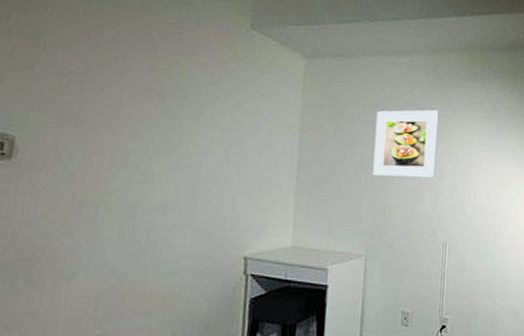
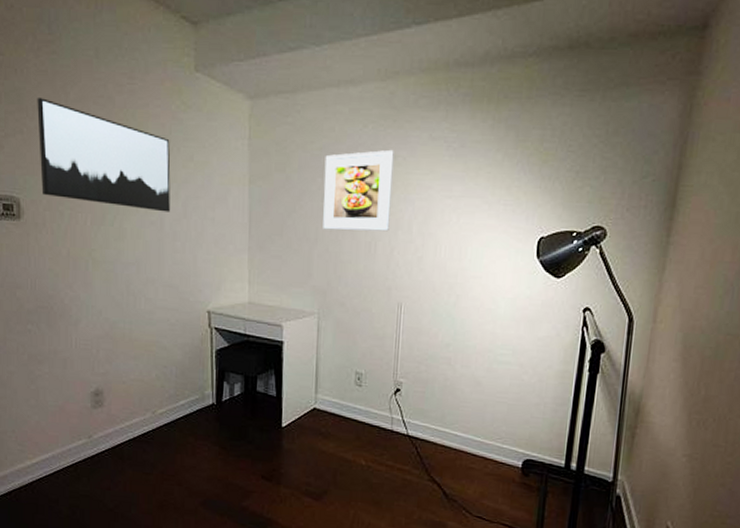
wall art: none [48,34,217,156] -> present [37,97,171,212]

